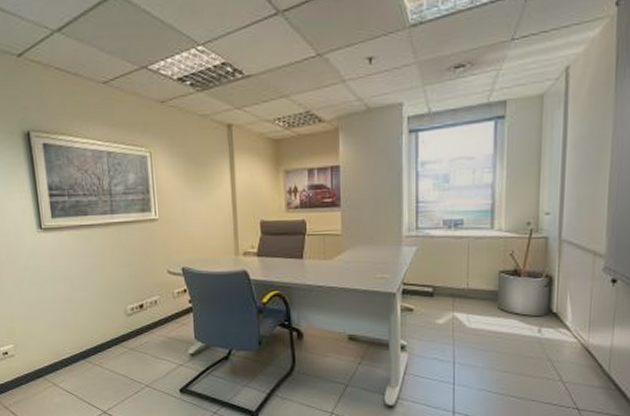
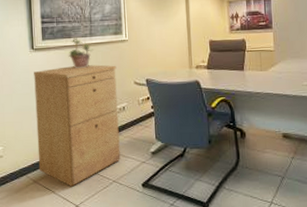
filing cabinet: none [44,249,153,391] -> present [34,65,120,187]
potted plant: none [85,215,117,253] -> present [68,38,94,68]

